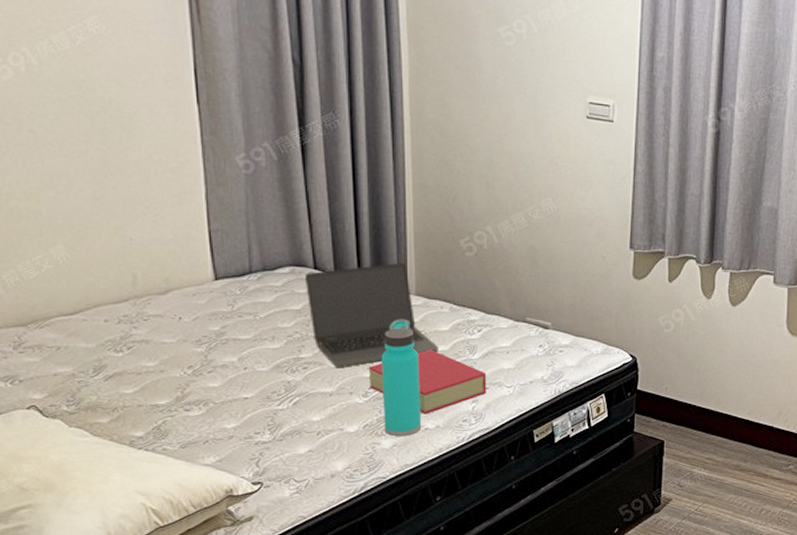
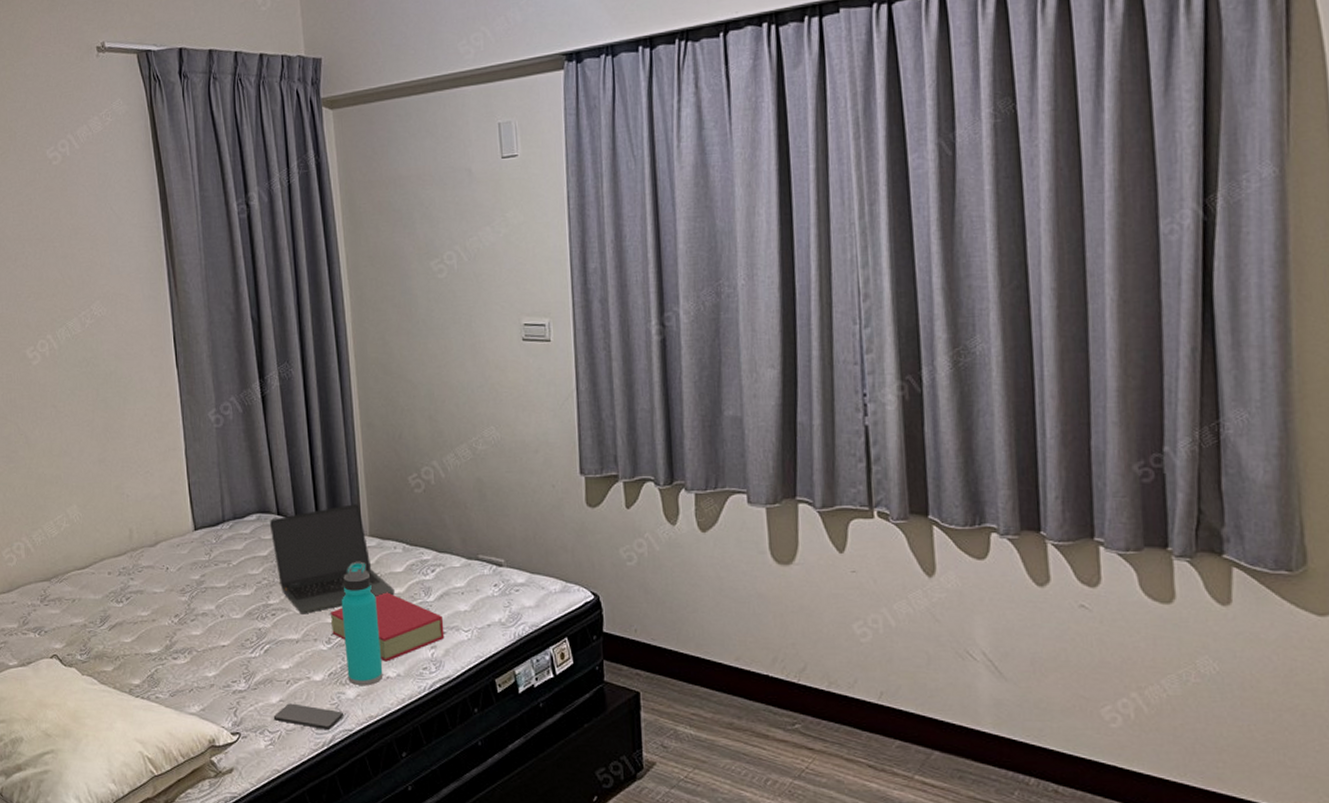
smartphone: none [300,454,379,478] -> present [273,703,344,730]

